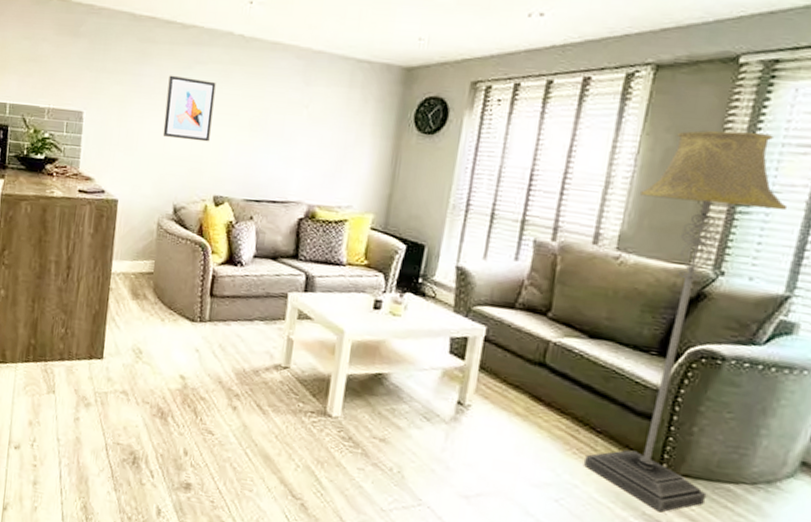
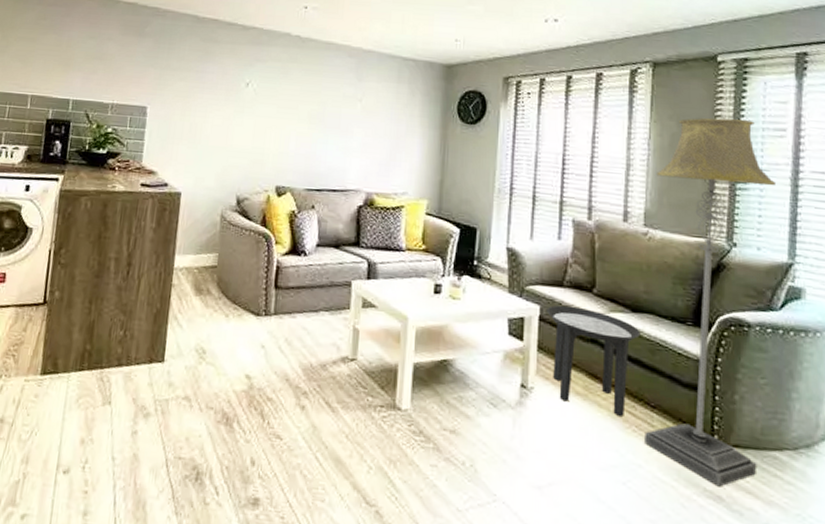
wall art: present [162,75,216,142] -> none [225,72,276,134]
side table: none [493,327,596,439] -> present [547,305,641,416]

